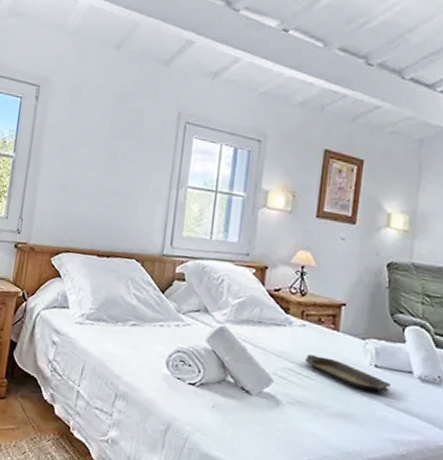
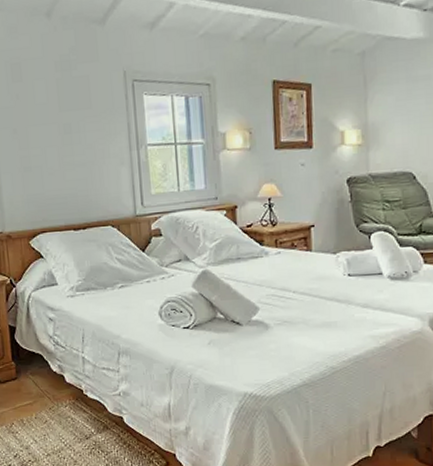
serving tray: present [305,354,392,392] -> none [285,277,365,299]

